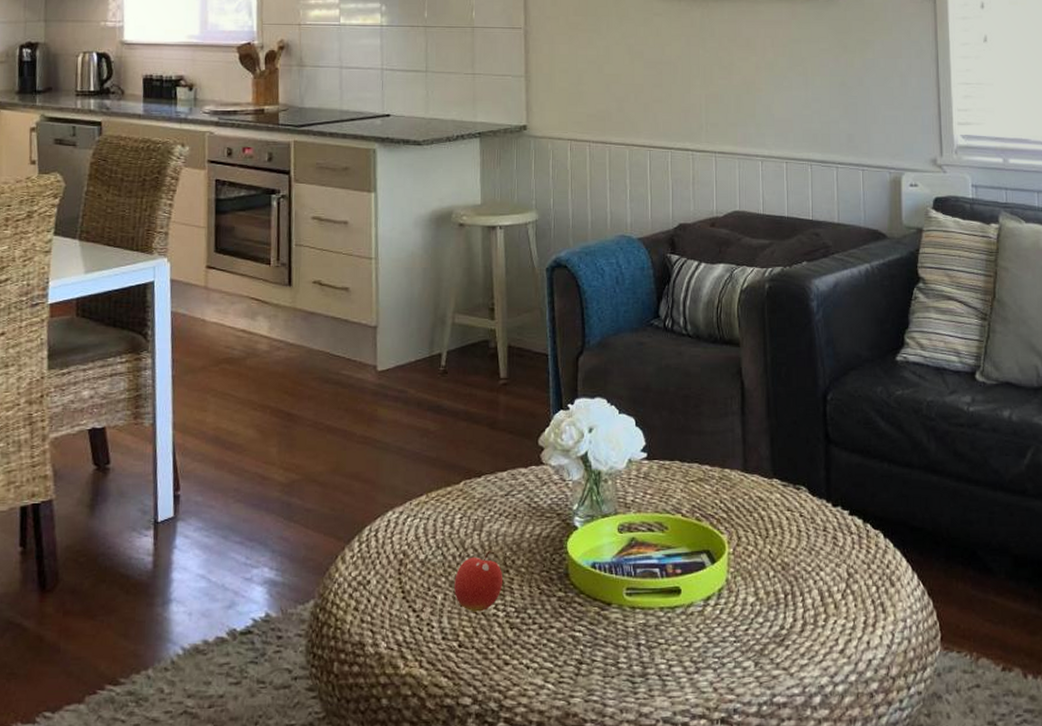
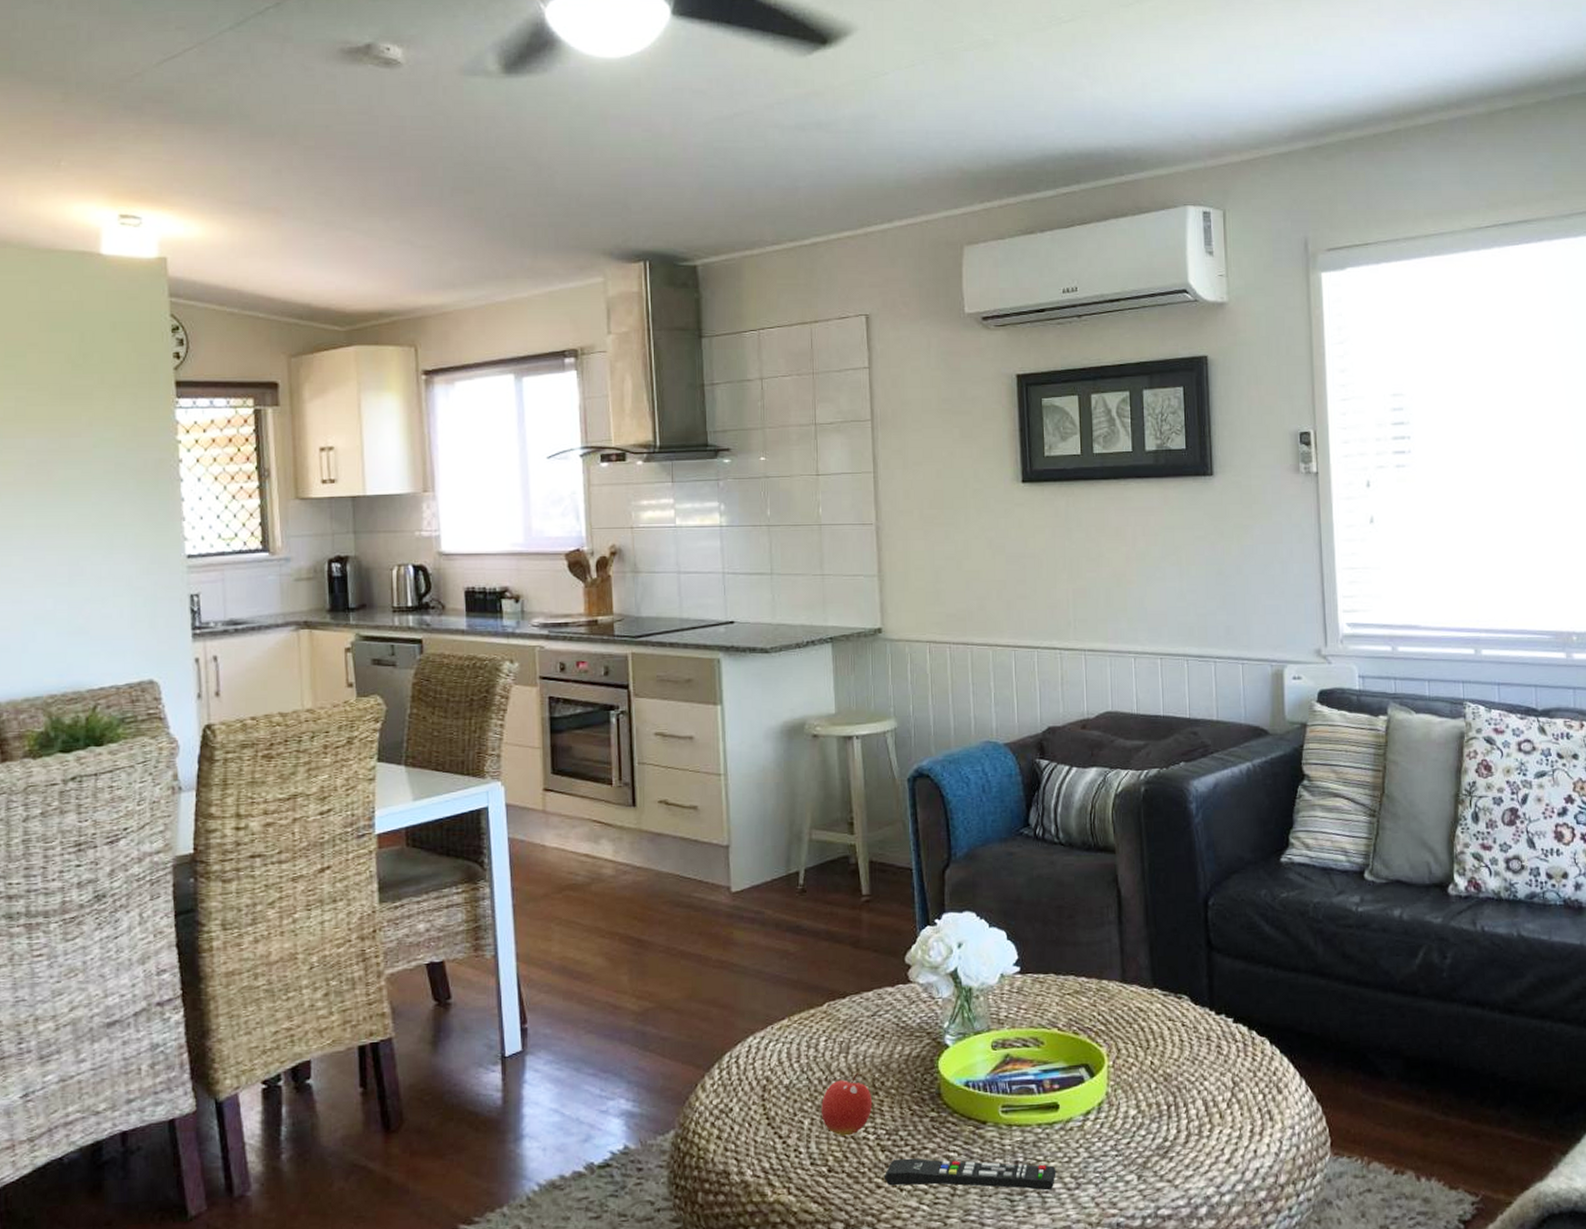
remote control: none [511,636,677,674] -> present [883,1158,1056,1191]

